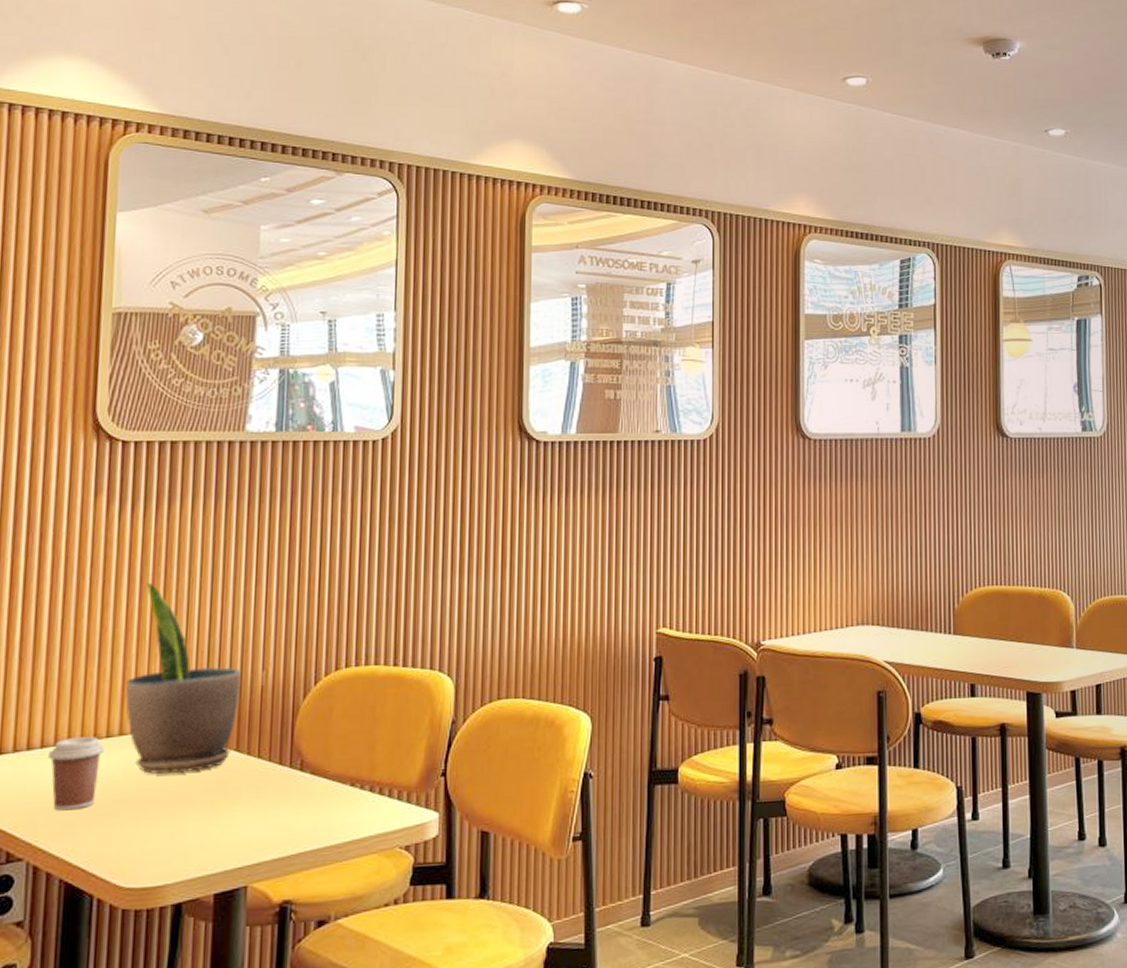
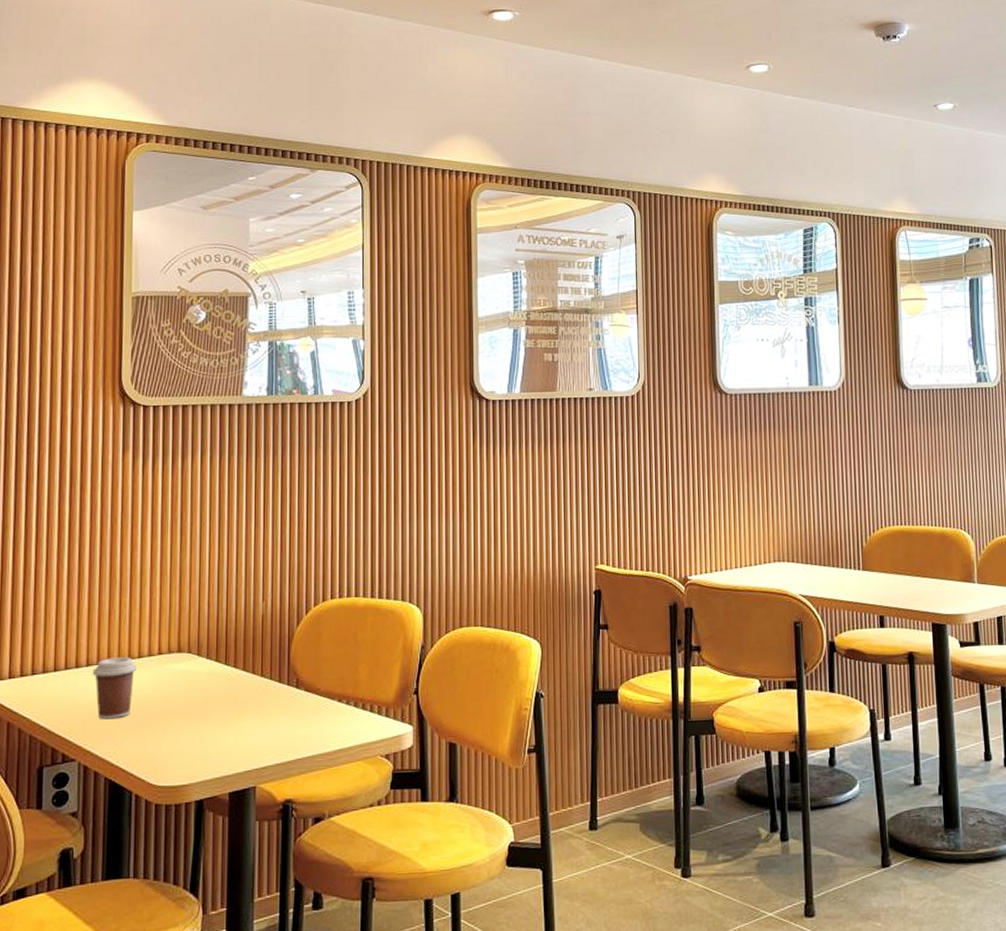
potted plant: present [125,582,242,774] -> none [153,525,246,689]

